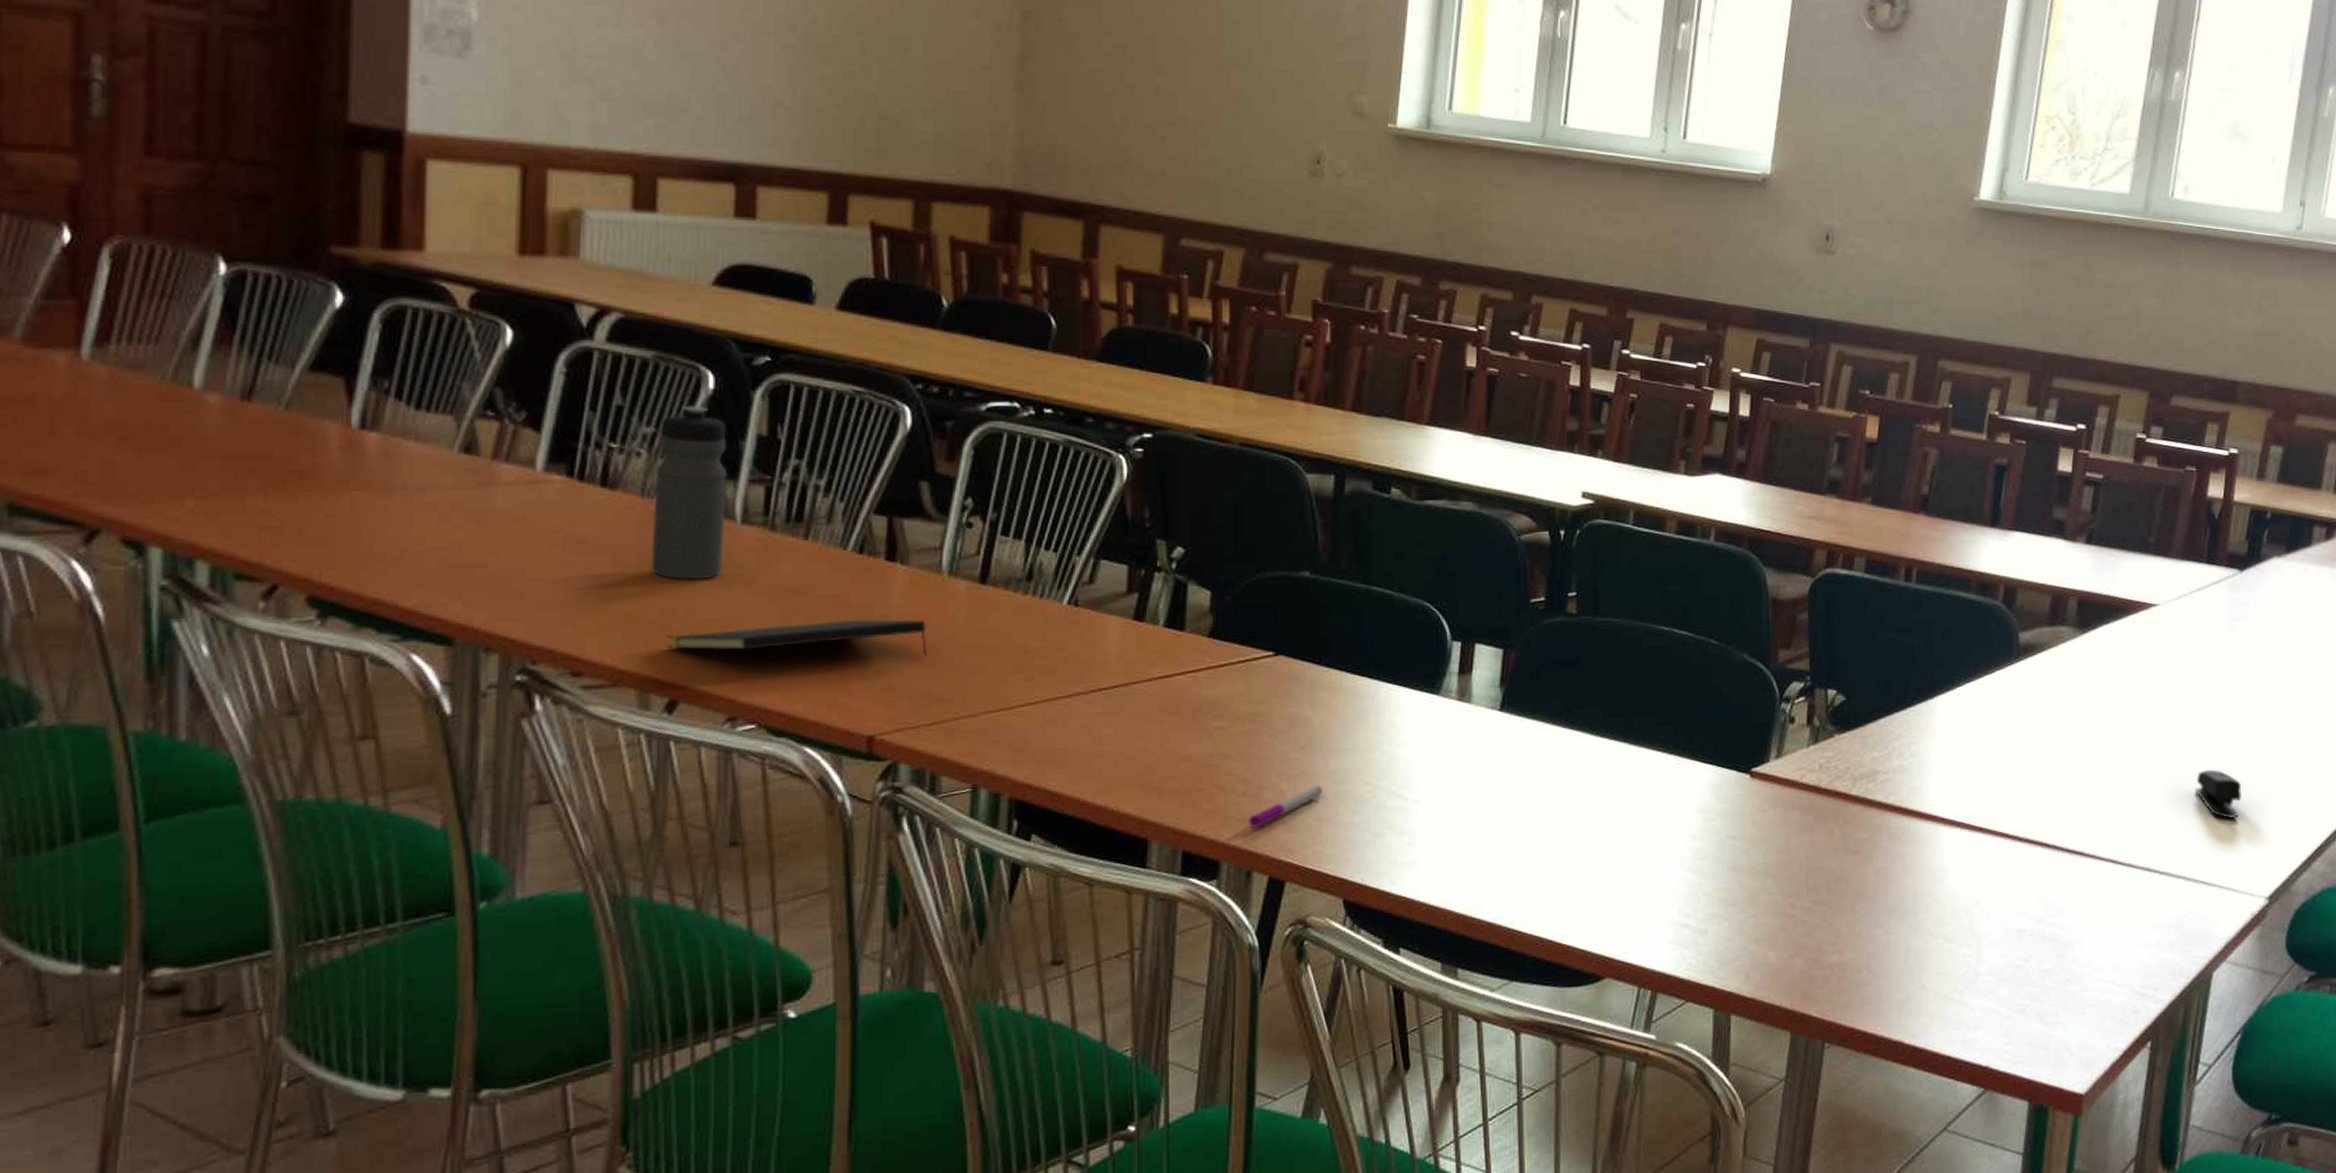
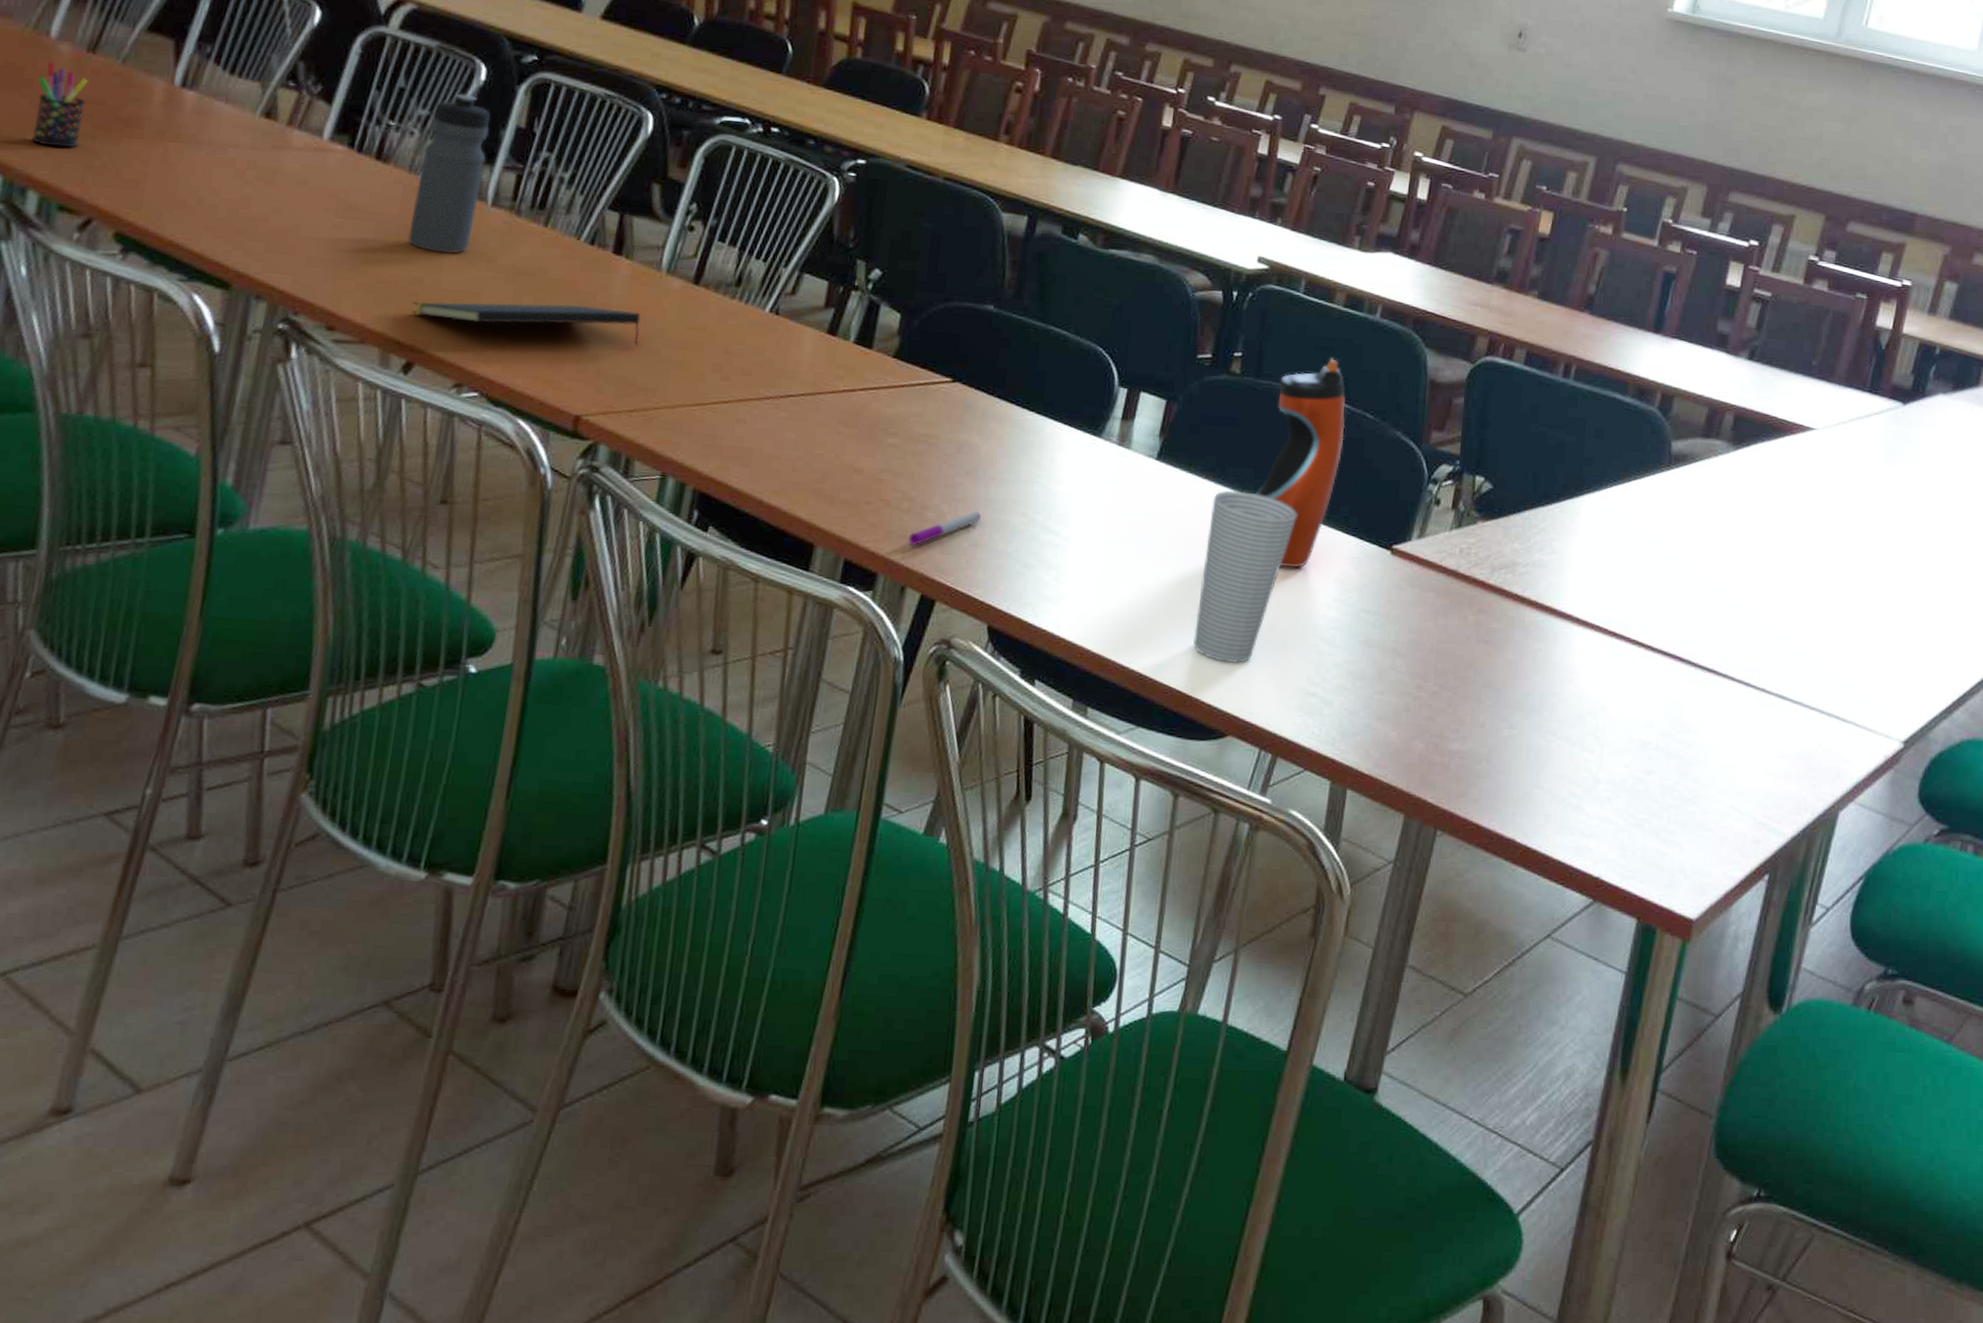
pen holder: none [187,415,249,510] -> present [31,61,89,148]
cup: none [1558,731,1650,906] -> present [1192,490,1297,664]
water bottle: none [1606,588,1691,804] -> present [1255,358,1346,568]
stapler: present [2194,769,2242,819] -> none [1836,602,1886,657]

